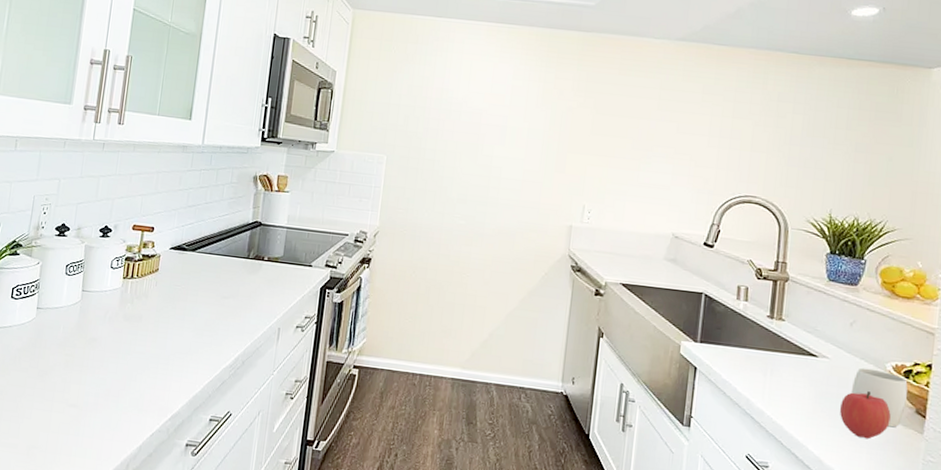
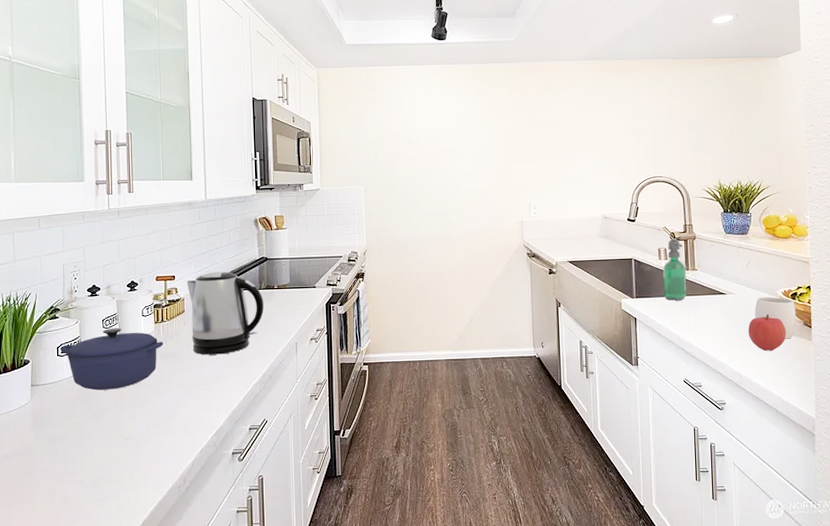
cooking pot: none [15,275,129,347] -> present [60,327,164,391]
kettle: none [160,229,250,328] -> present [186,272,265,355]
soap dispenser: none [736,276,771,355] -> present [662,239,687,301]

